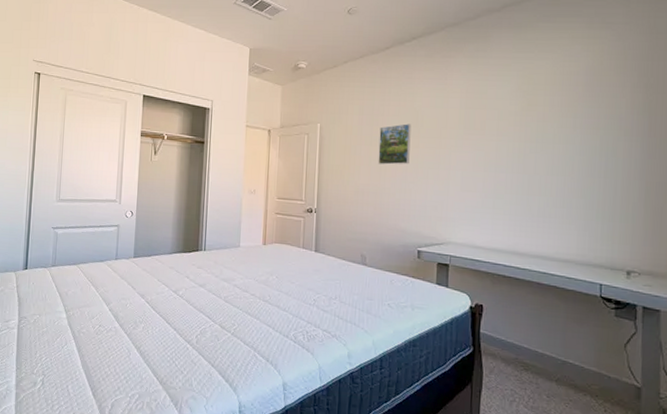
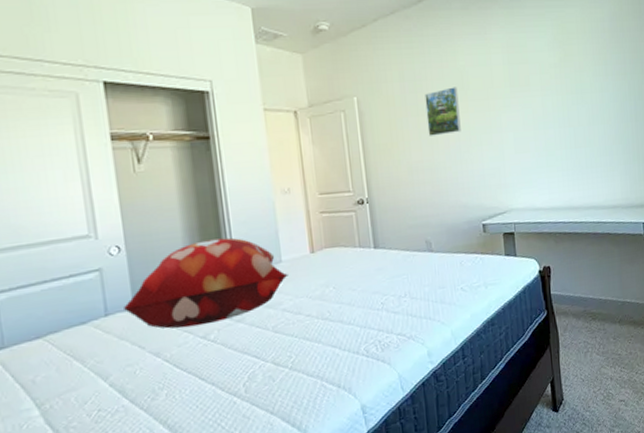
decorative pillow: none [128,218,243,283] -> present [124,237,288,329]

